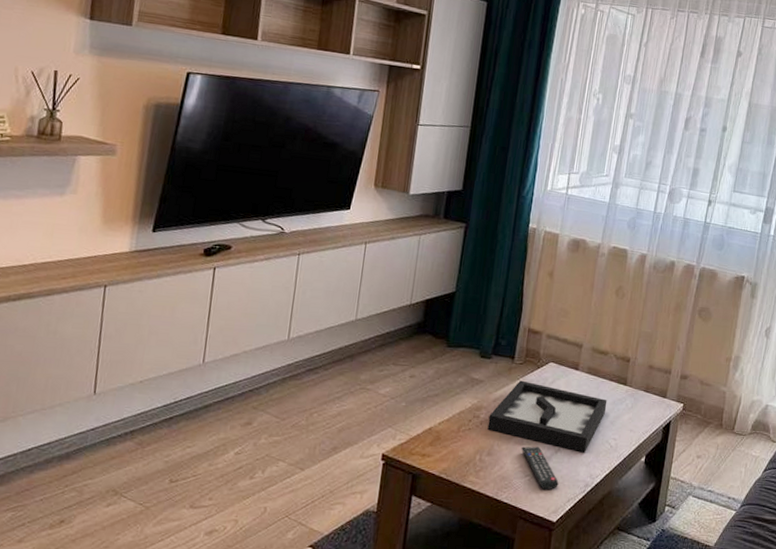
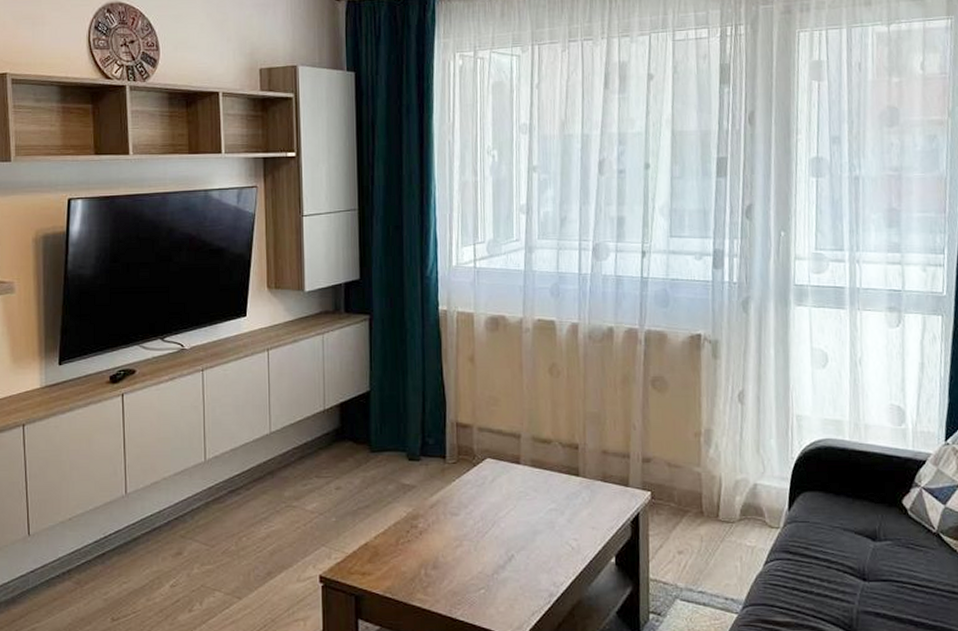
decorative tray: present [487,380,608,453] -> none [428,481,560,558]
remote control: present [521,446,559,490] -> none [470,554,519,604]

